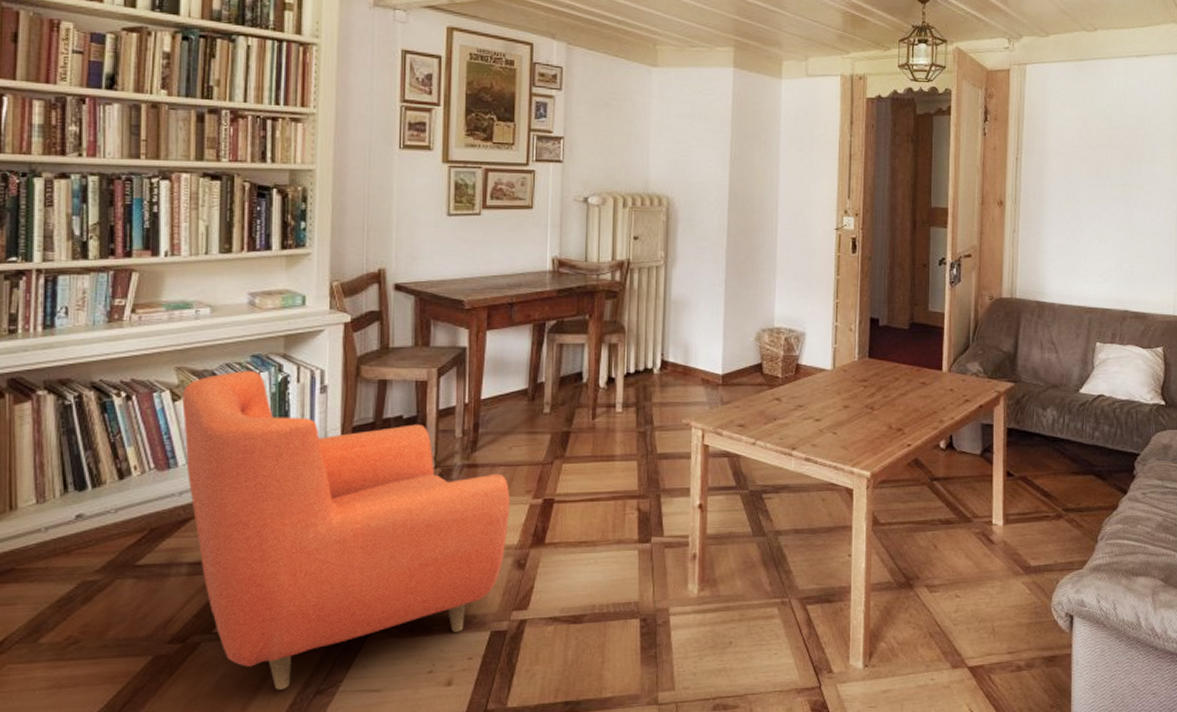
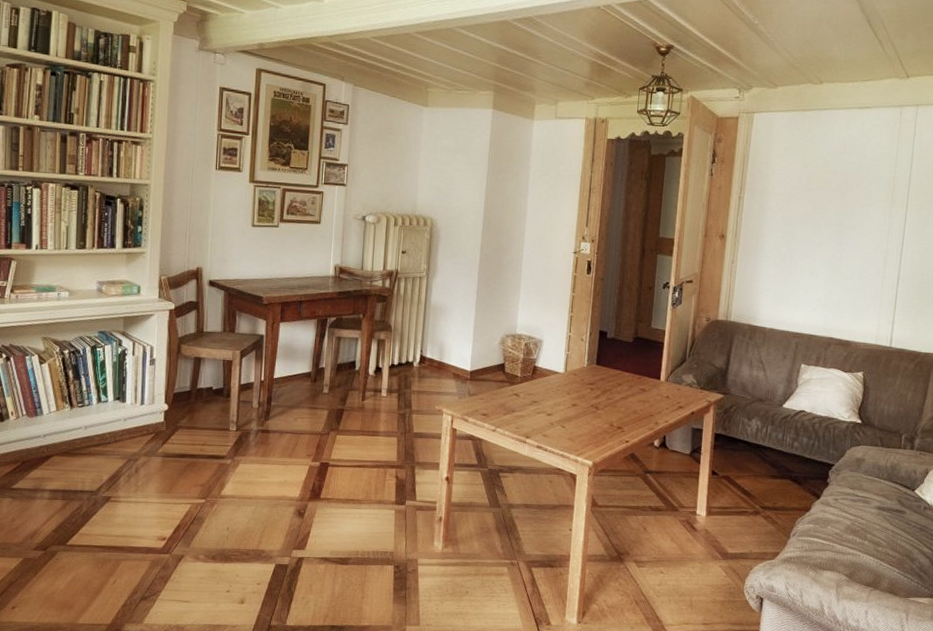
armchair: present [182,371,511,690] -> none [47,343,295,594]

